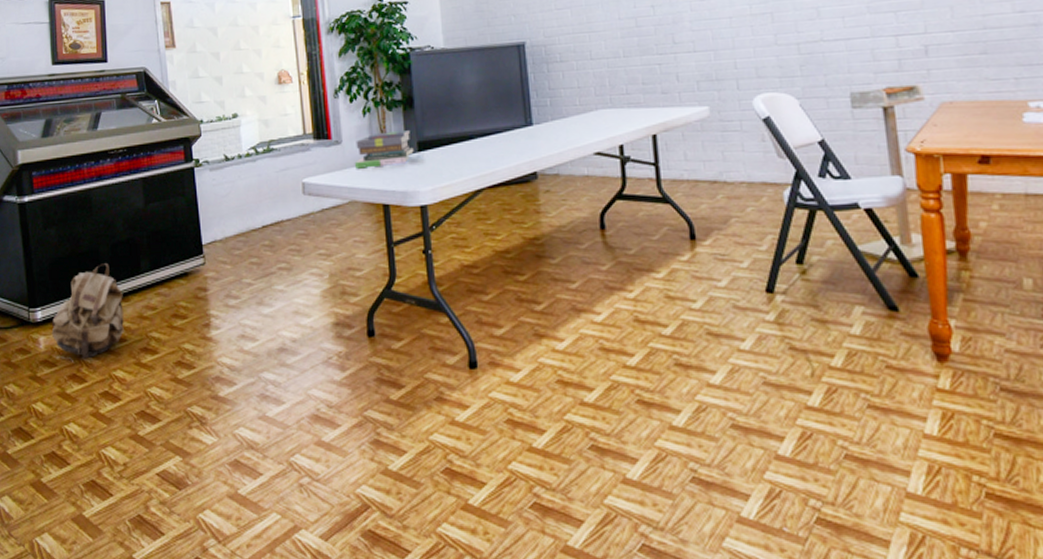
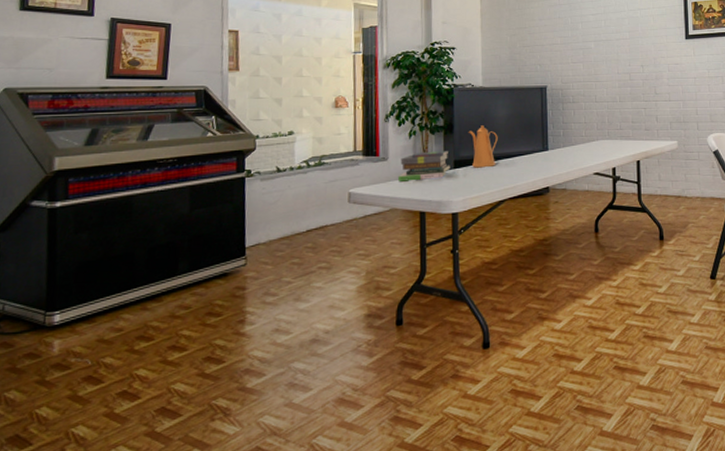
backpack: present [51,263,124,359] -> none [68,266,156,360]
coffee pot: none [431,97,469,150] -> present [468,125,498,168]

